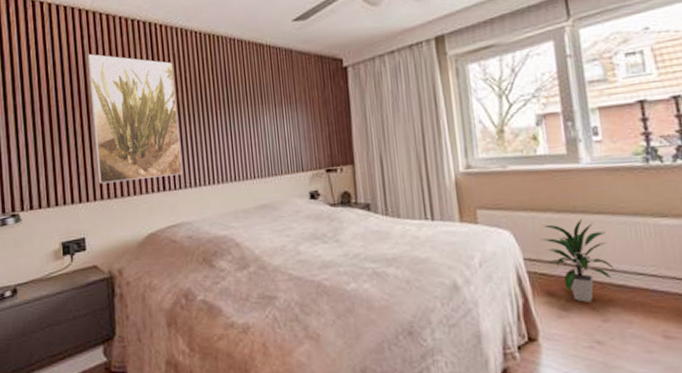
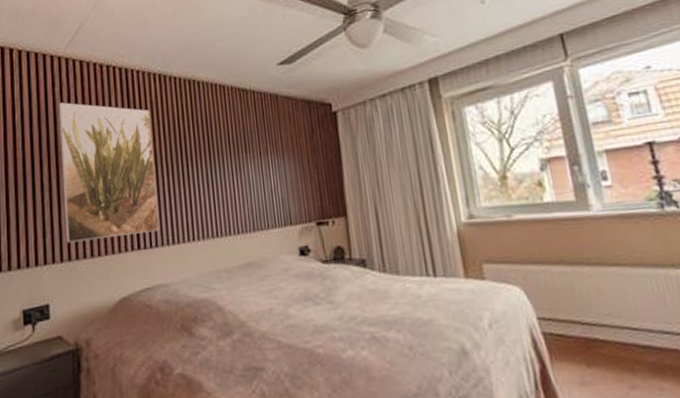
indoor plant: present [540,219,615,302] -> none [554,272,639,367]

